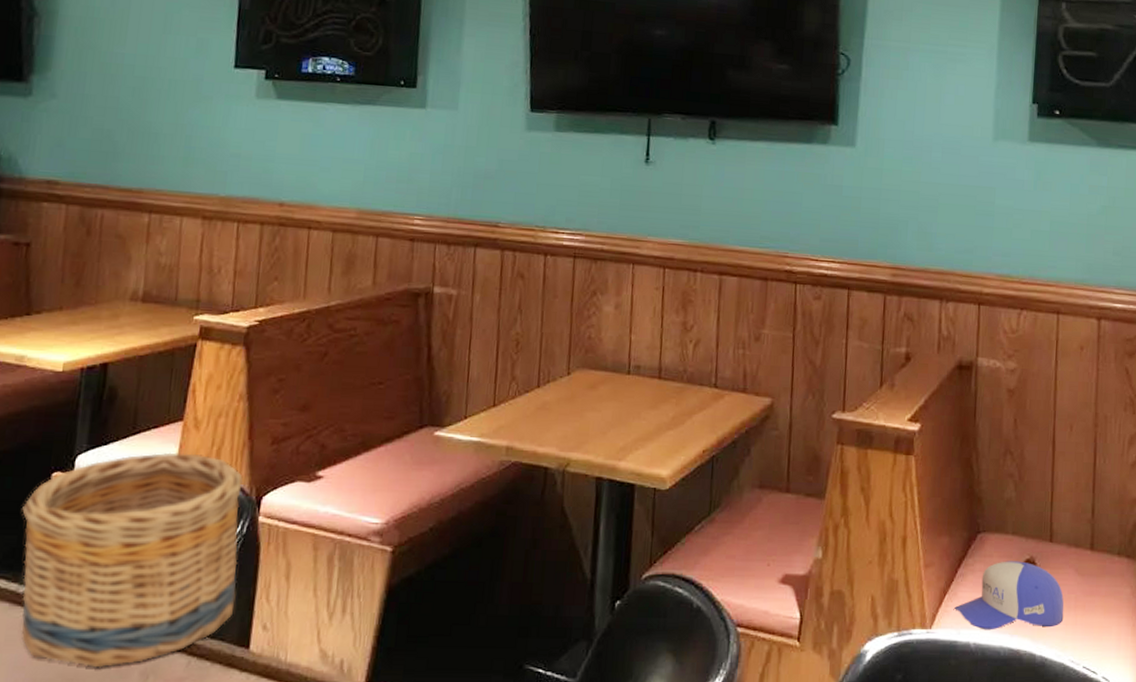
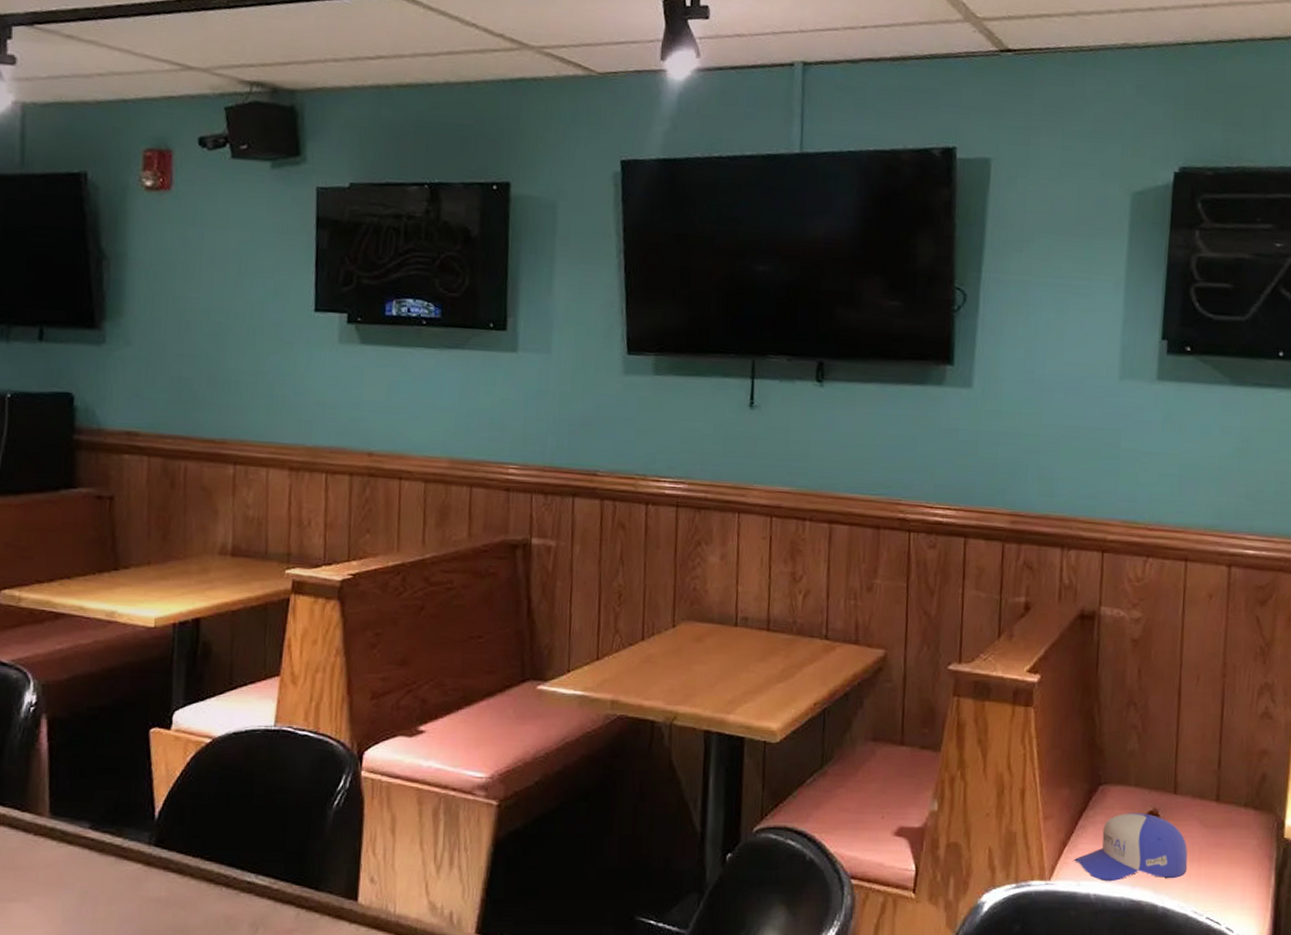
basket: present [21,452,243,668] -> none [122,707,343,920]

